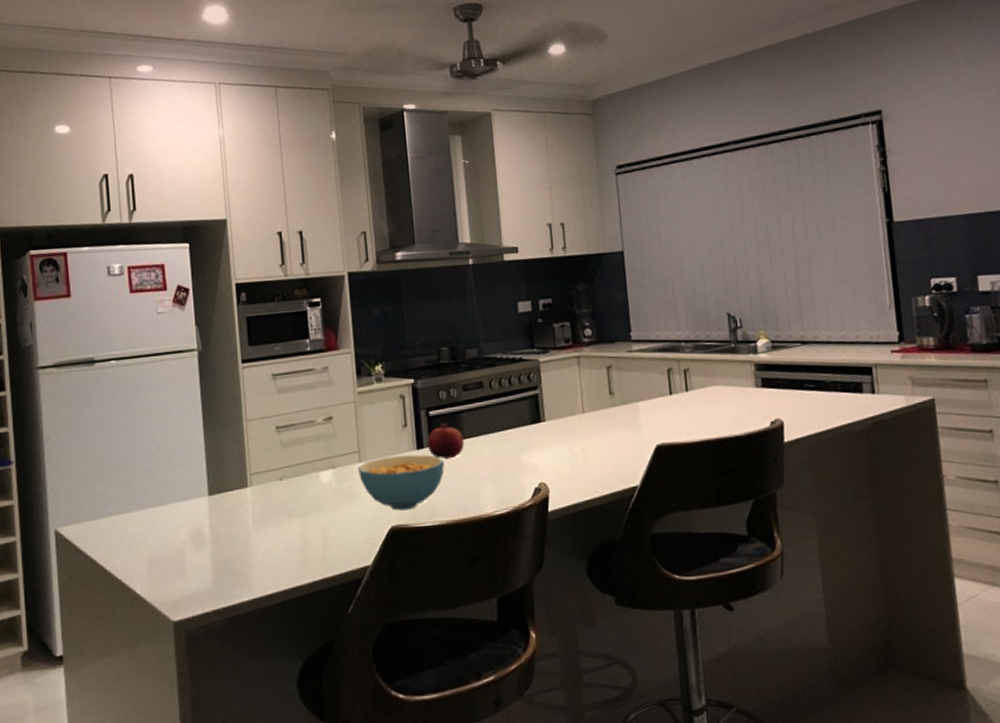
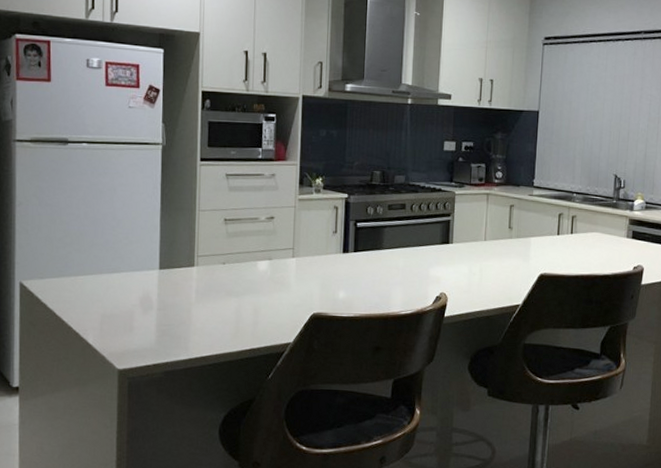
cereal bowl: present [358,454,445,511] -> none [291,256,364,302]
fruit: present [427,423,464,460] -> none [352,234,383,265]

